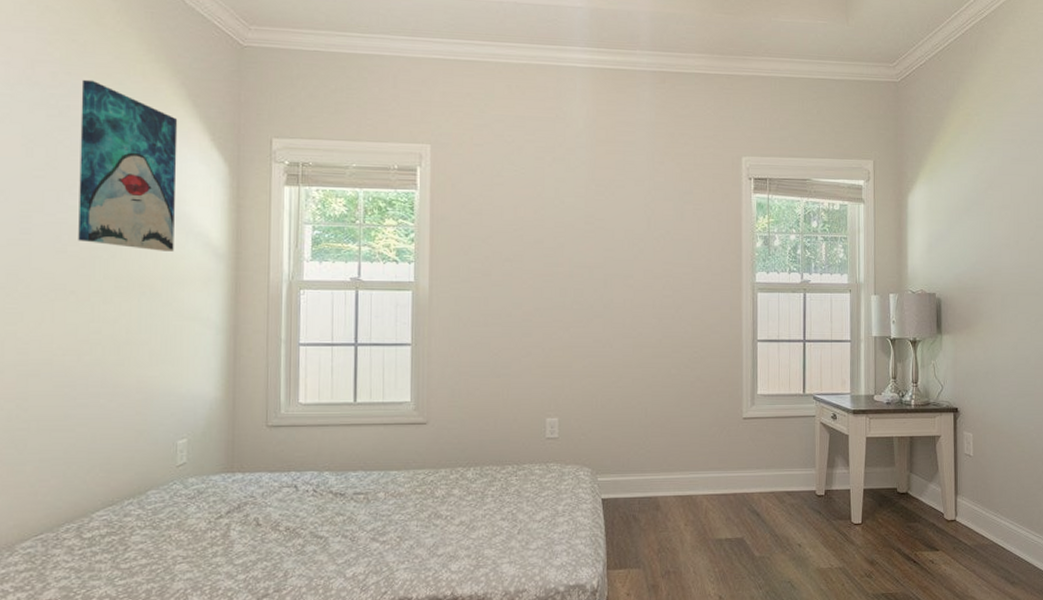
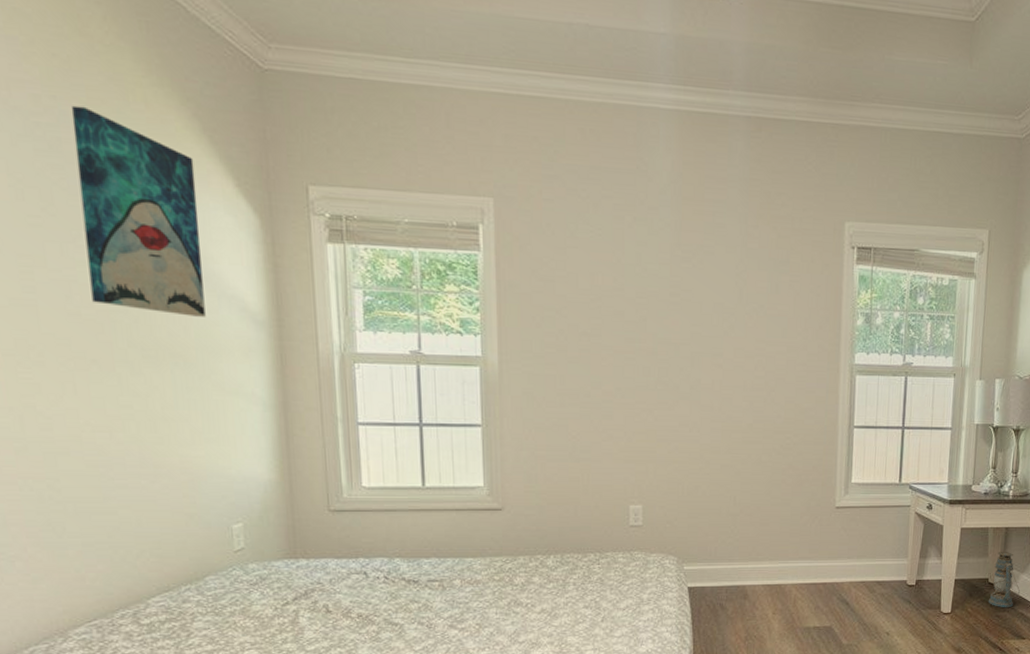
lantern: none [898,460,929,519] -> present [988,551,1020,608]

